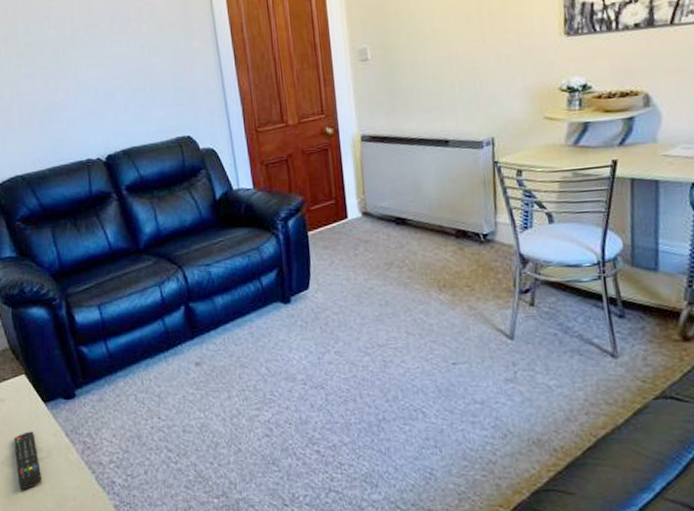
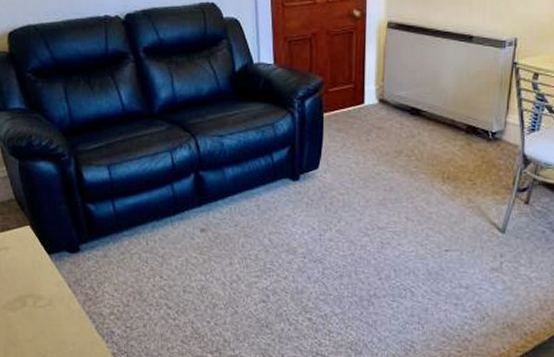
remote control: present [14,431,42,489] -> none [16,280,42,332]

